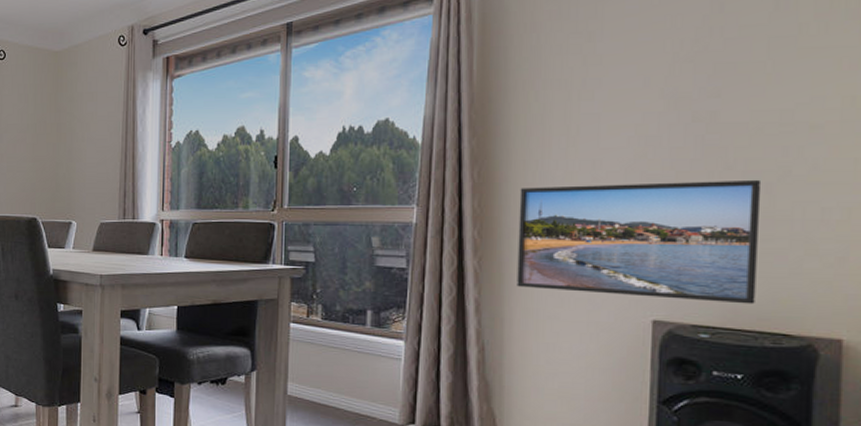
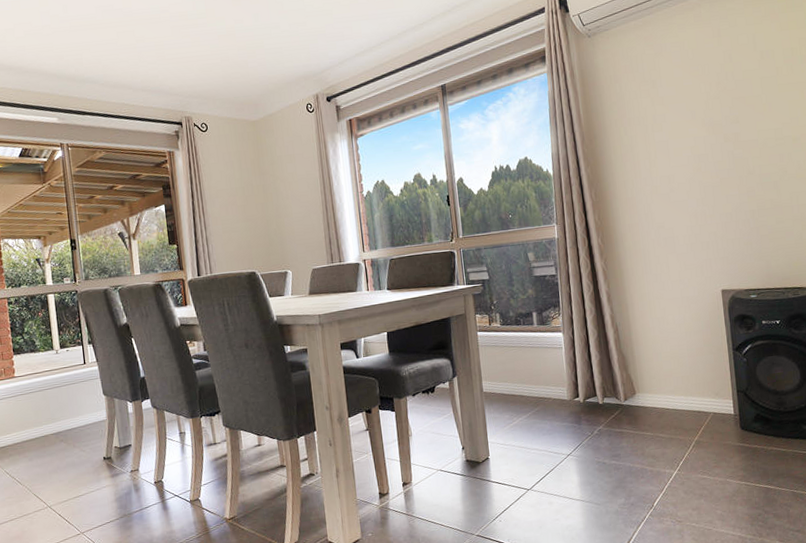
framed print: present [517,179,762,304] -> none [624,179,779,278]

